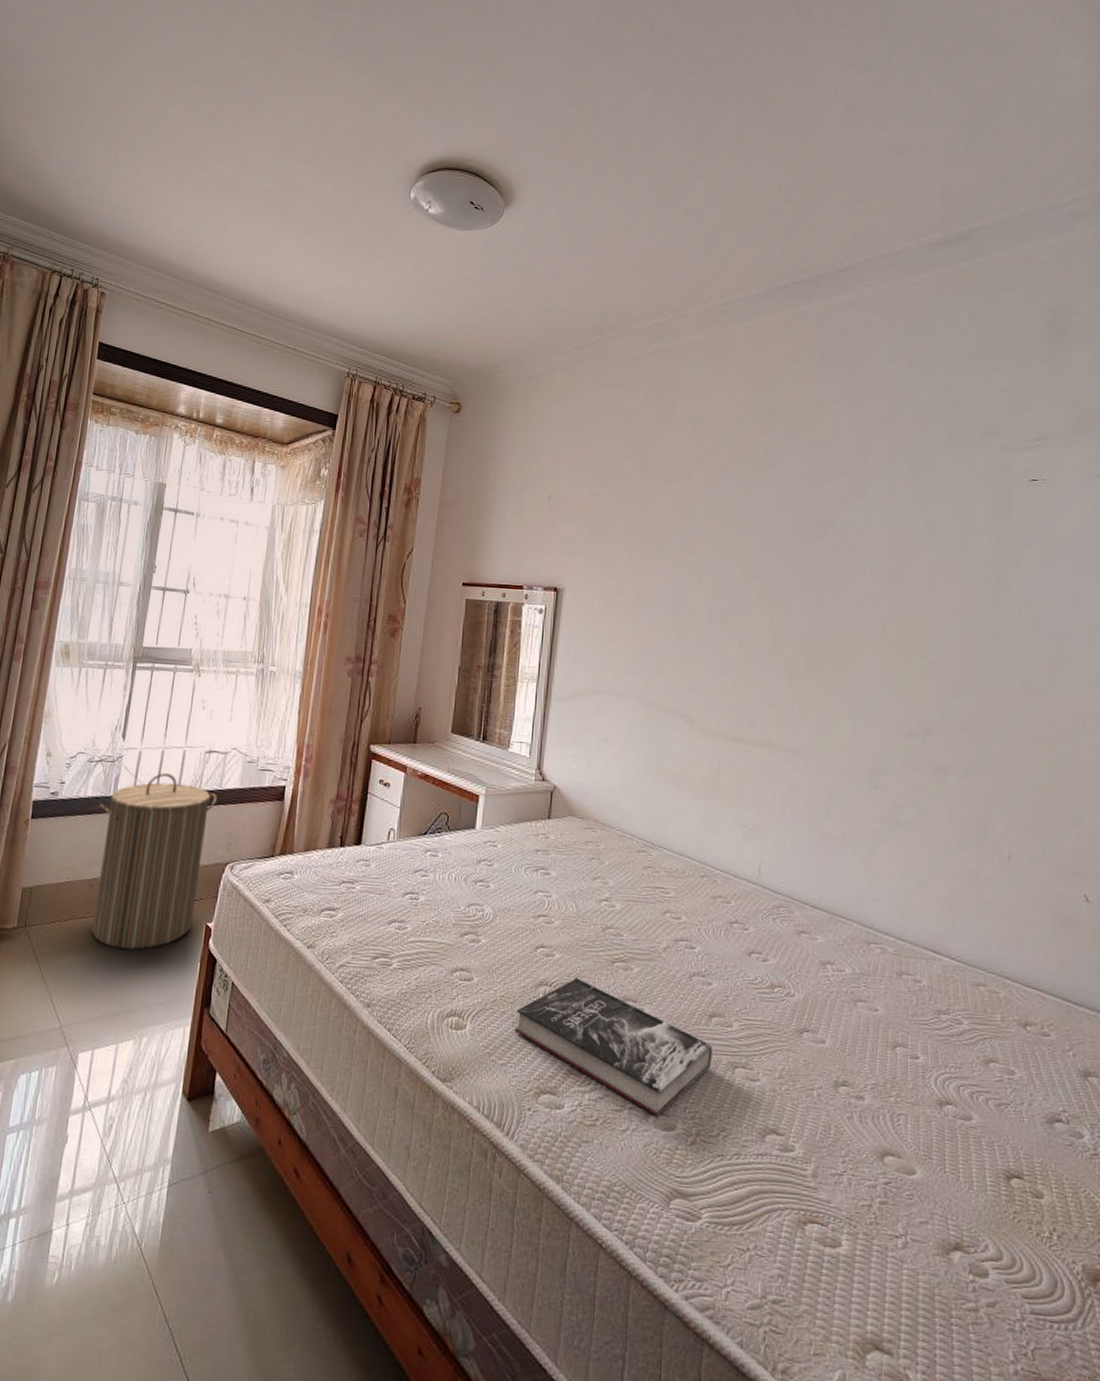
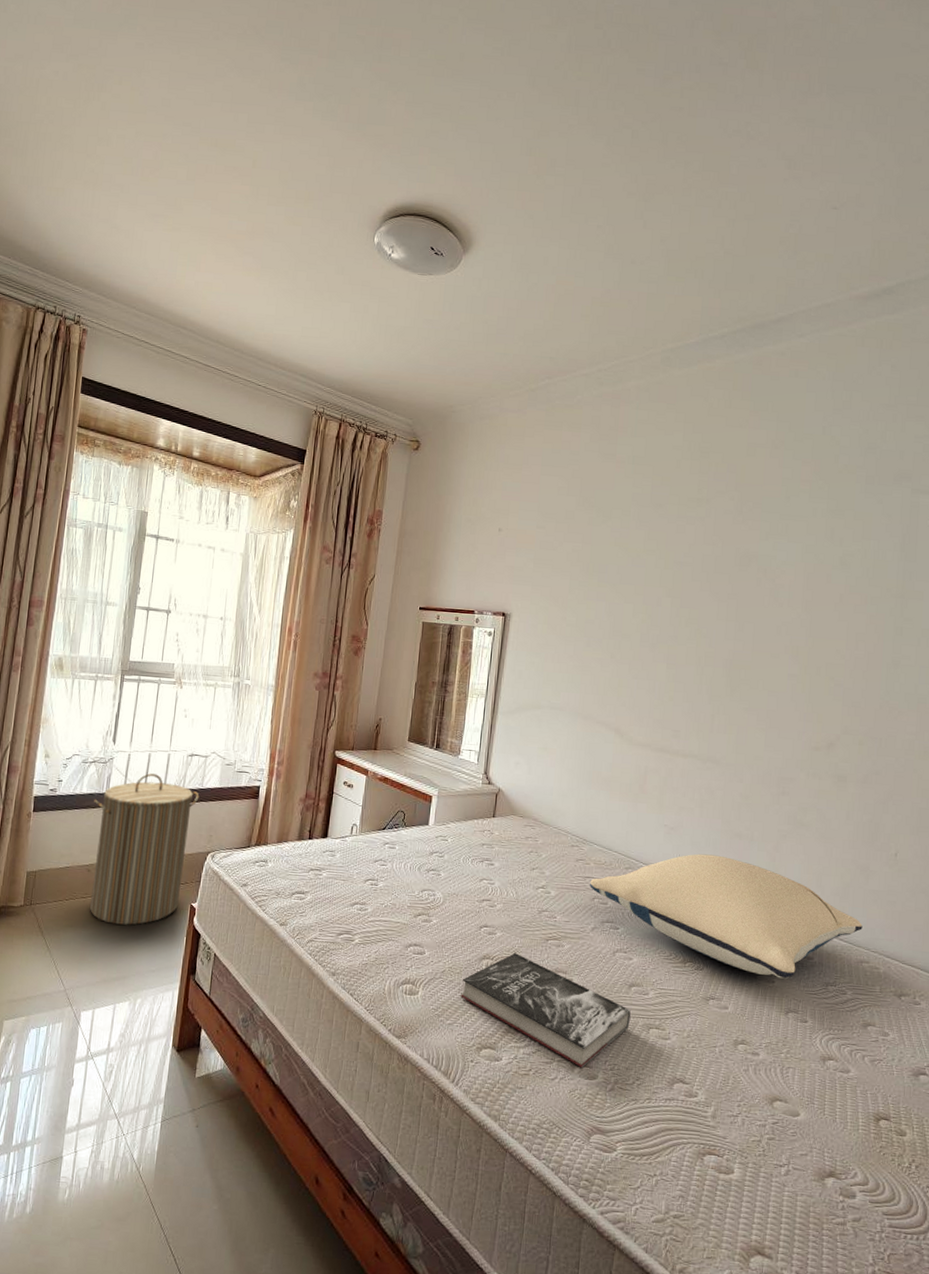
pillow: none [660,858,976,1006] -> present [590,853,863,979]

